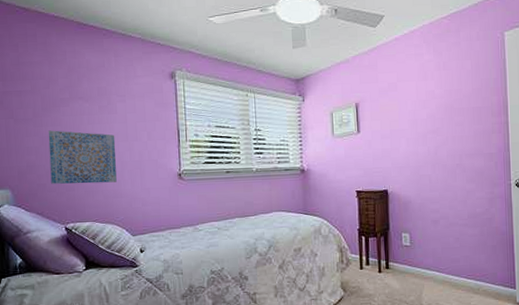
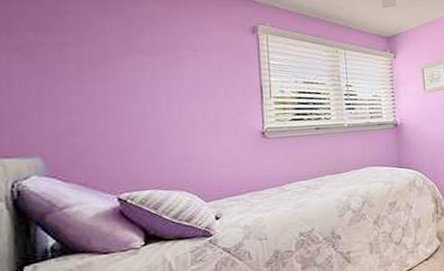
wall art: present [48,130,117,184] -> none [96,87,186,149]

